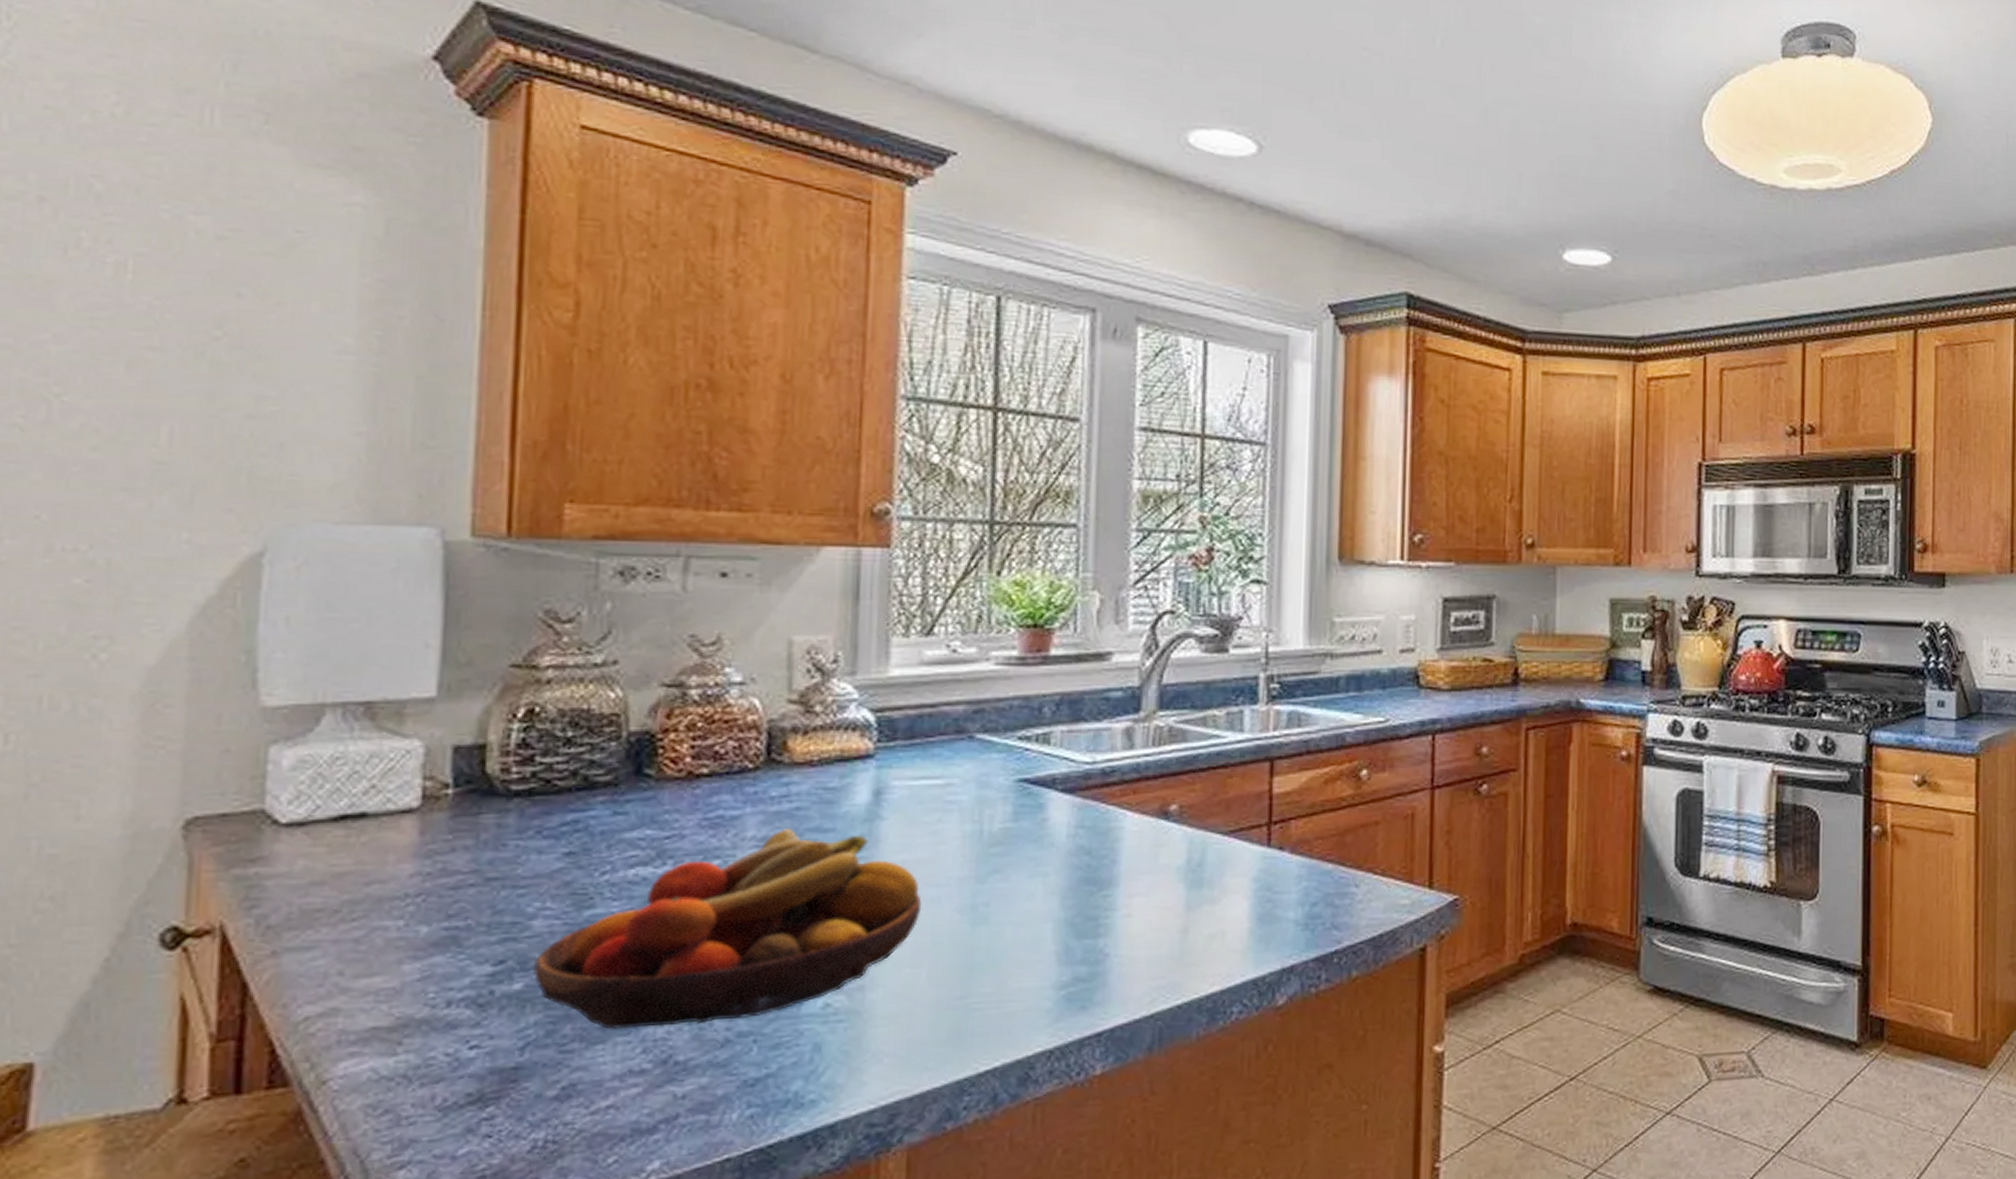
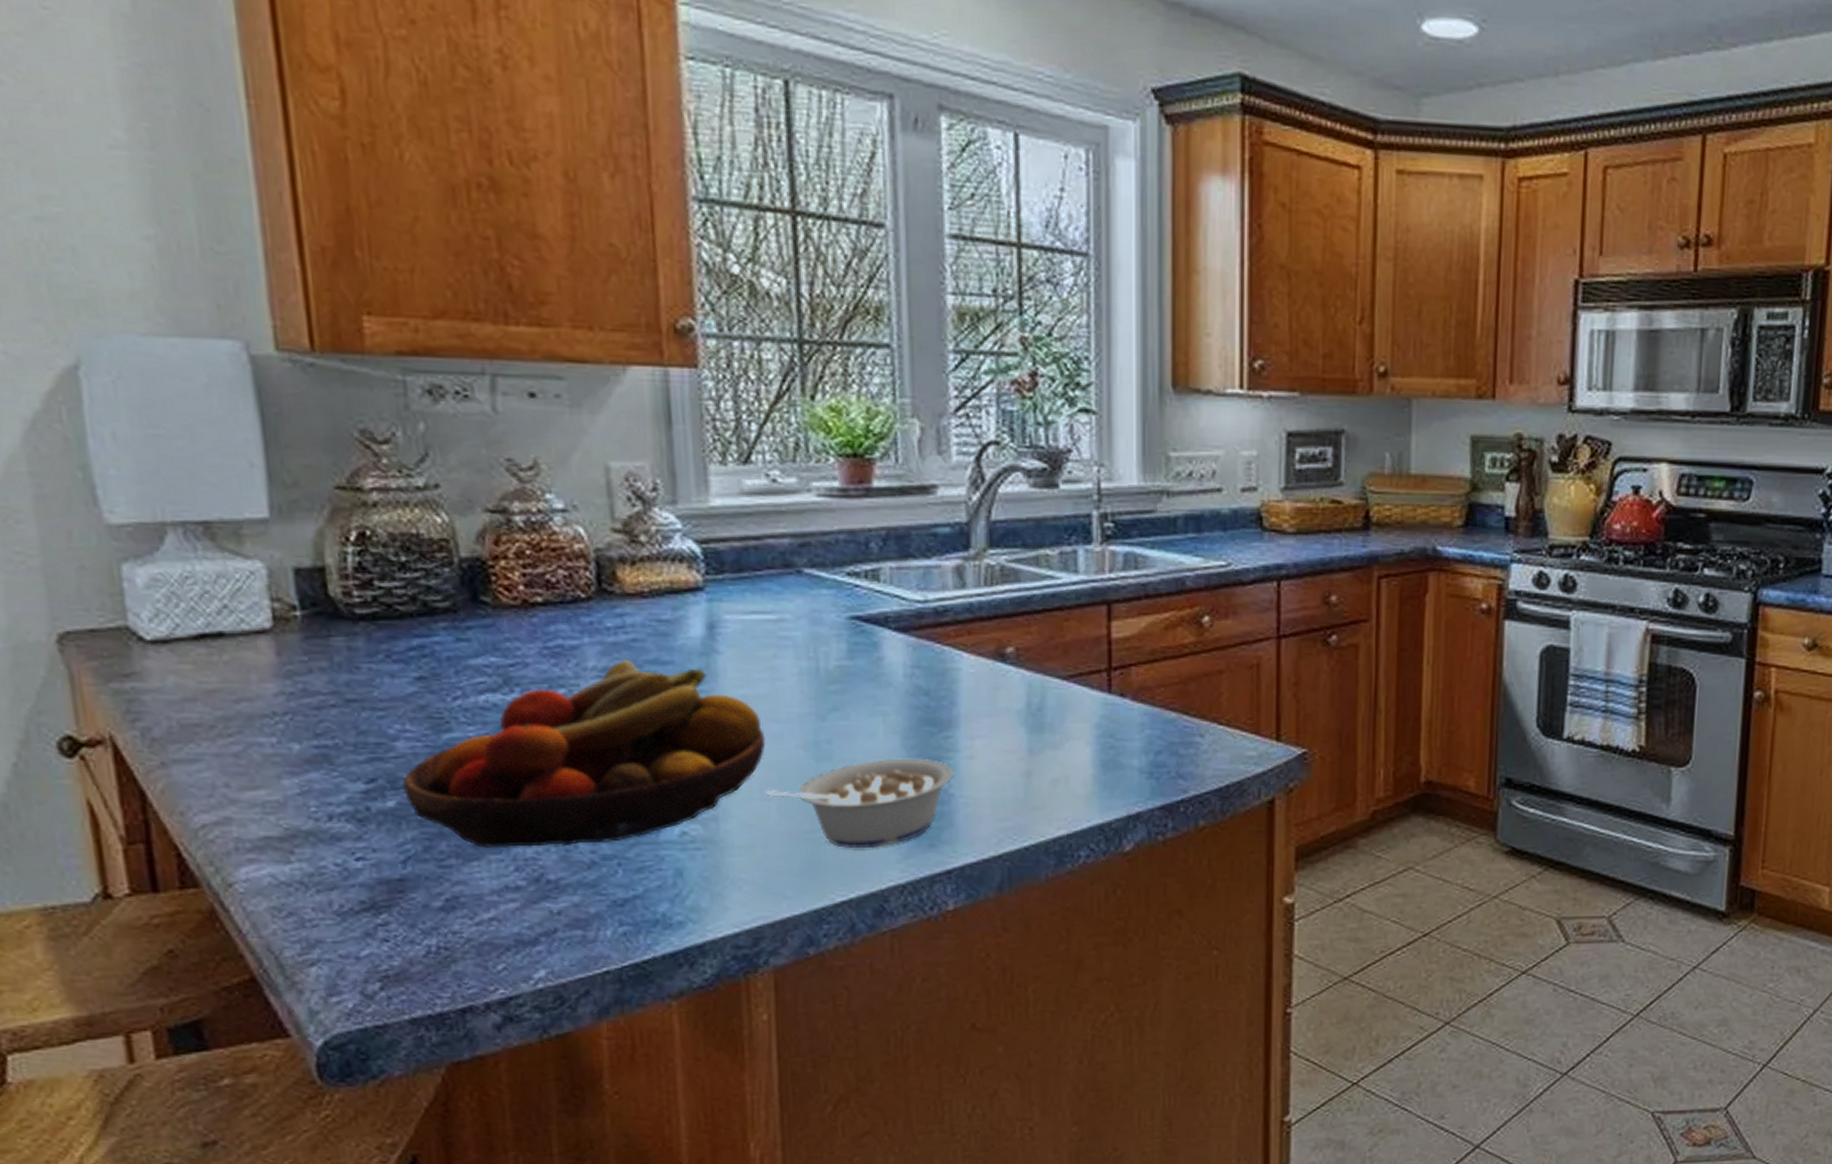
legume: none [917,918,1110,1014] -> present [765,758,954,849]

